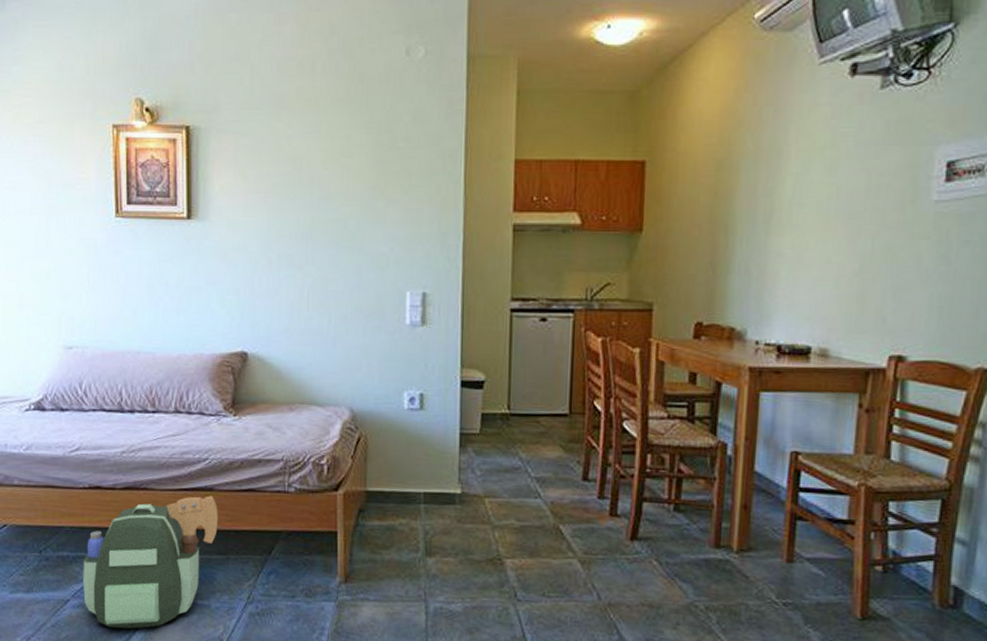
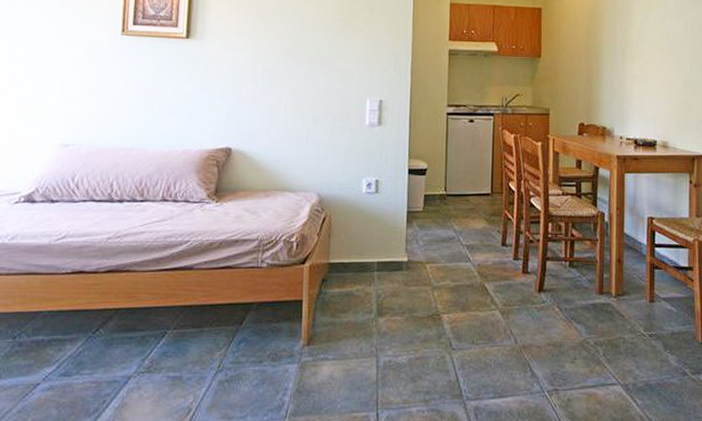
backpack: present [83,495,219,629] -> none [55,274,196,408]

